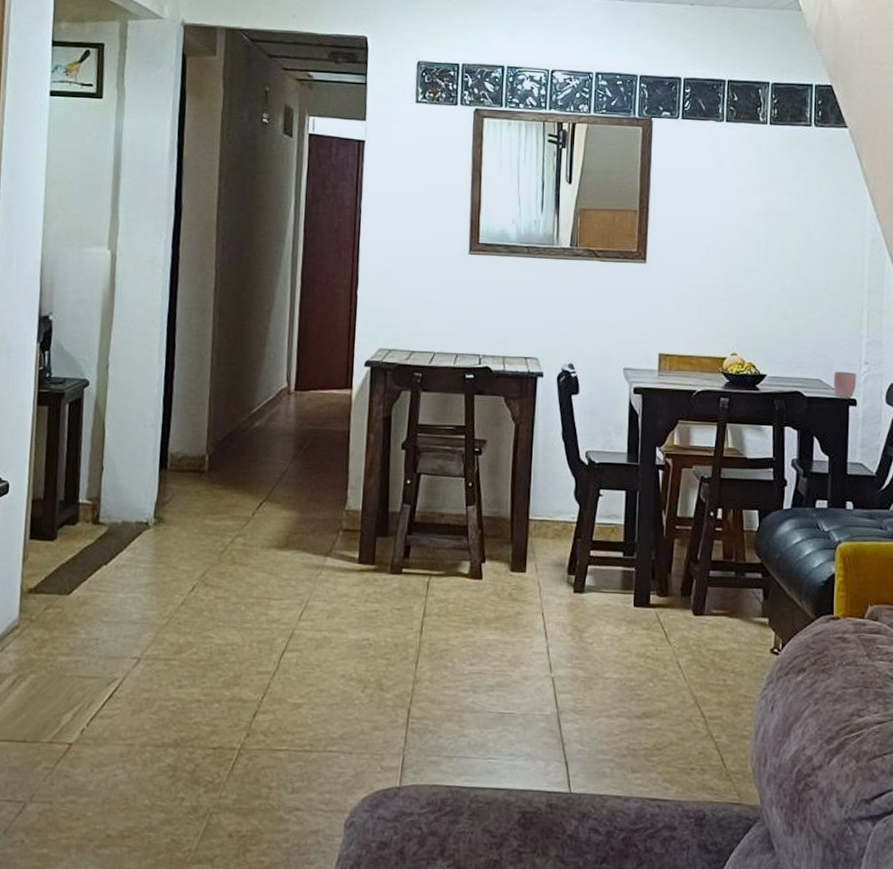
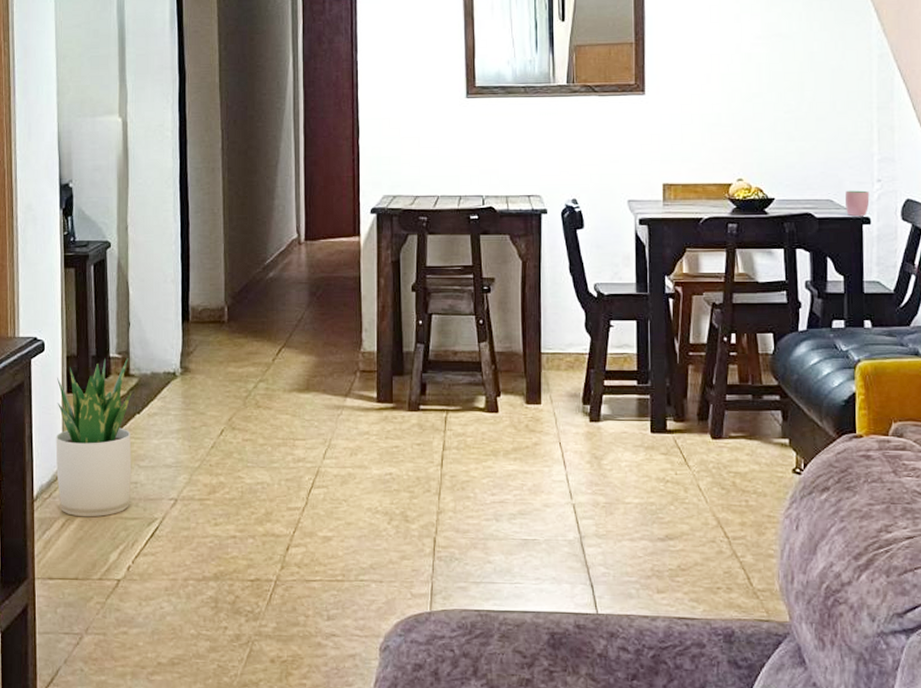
planter: none [11,503,100,675] -> present [55,358,132,518]

